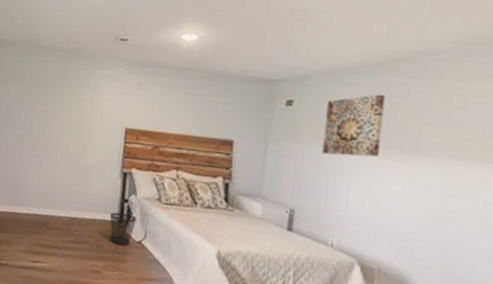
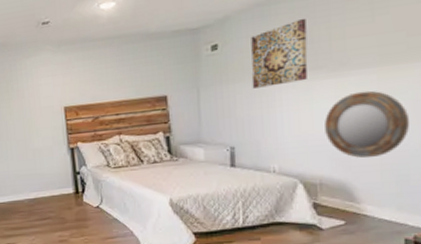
wastebasket: present [109,212,136,246] -> none [65,184,91,213]
home mirror: none [390,180,479,254] -> present [325,90,410,159]

